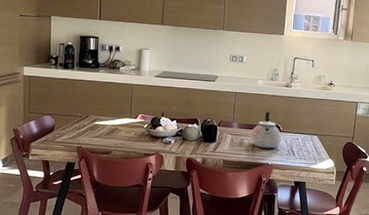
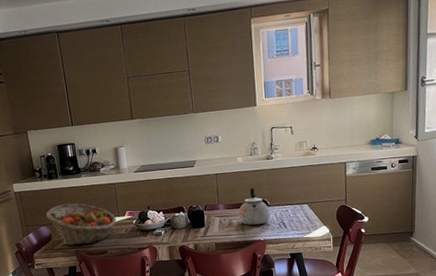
fruit basket: none [53,96,127,142] -> present [46,203,116,246]

